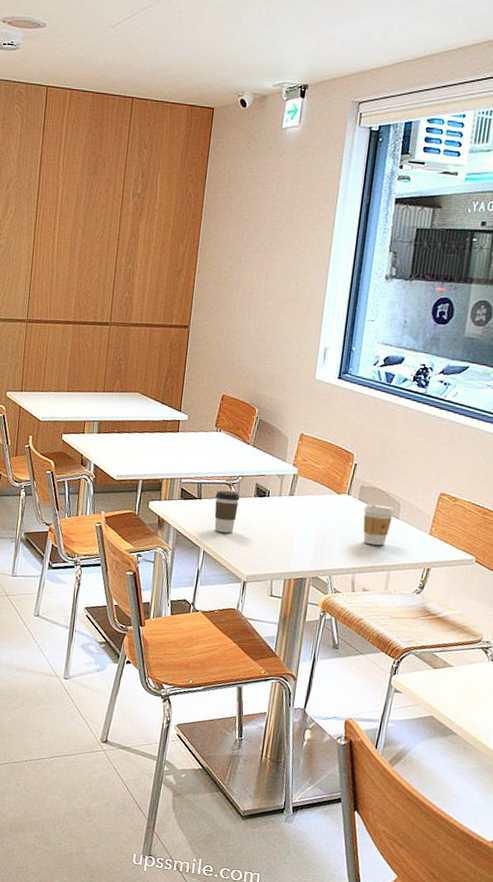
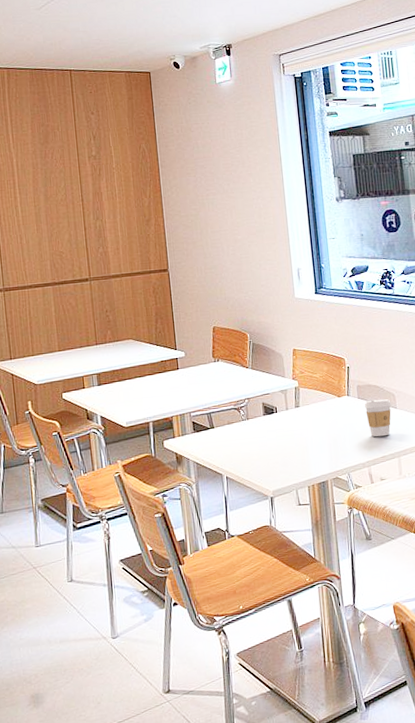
coffee cup: present [214,491,240,533] -> none [226,415,251,456]

